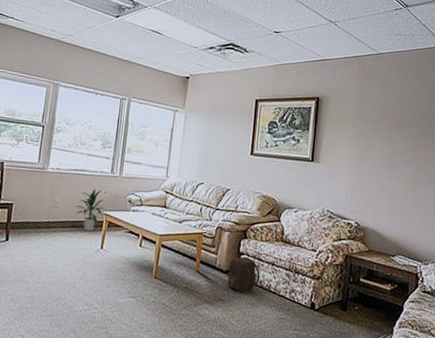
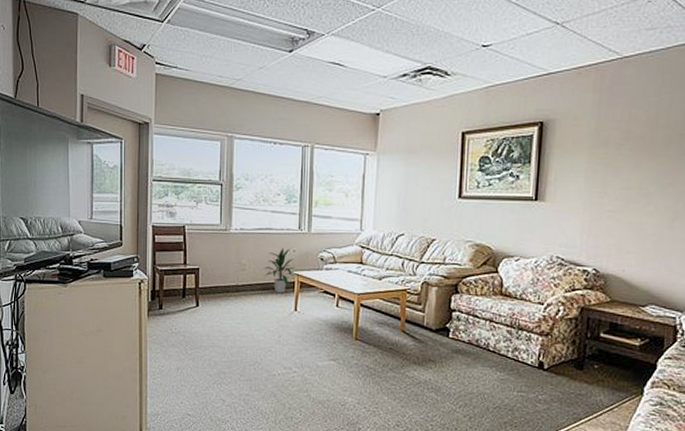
backpack: present [227,256,260,293] -> none [438,313,476,352]

